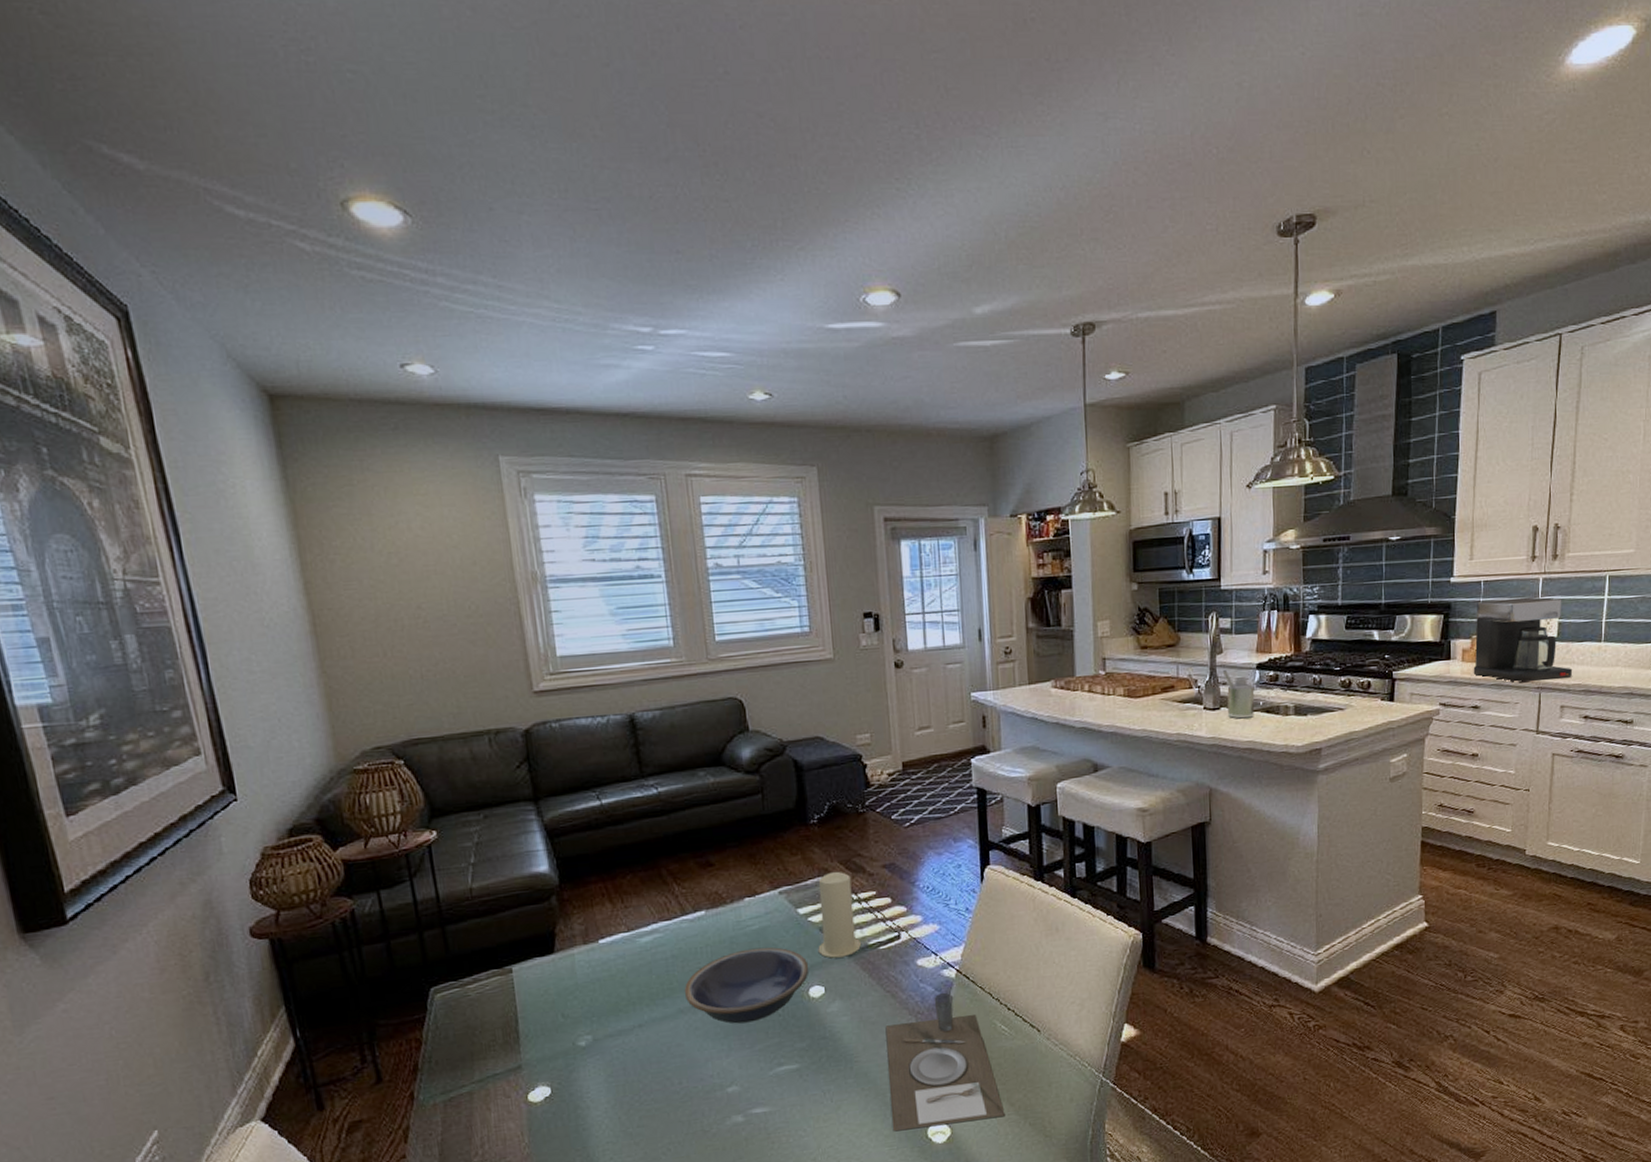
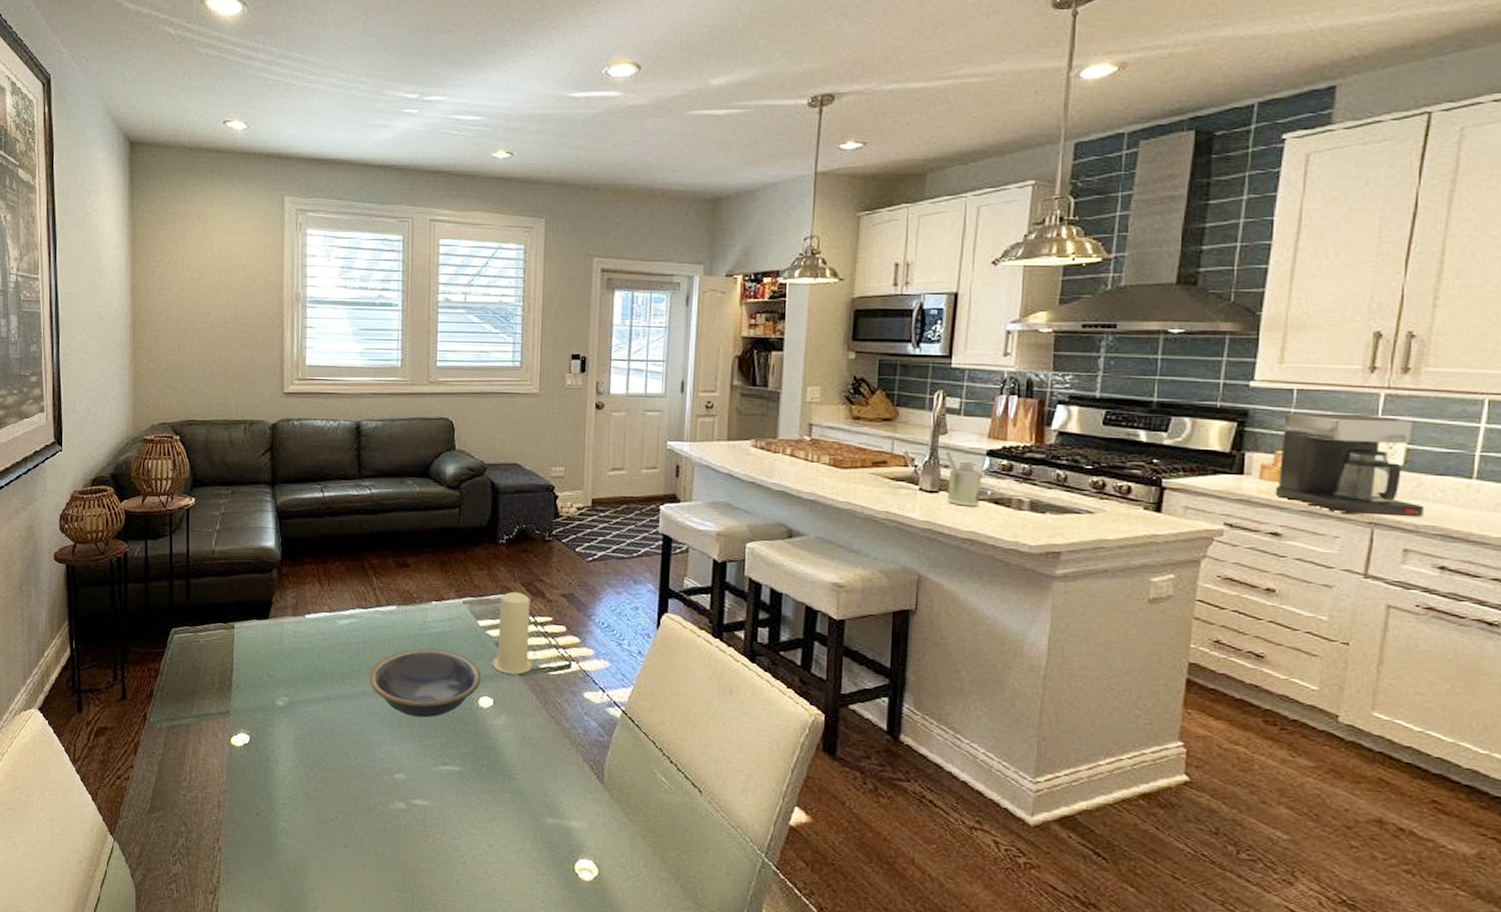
place setting: present [885,993,1005,1132] -> none [541,730,656,870]

